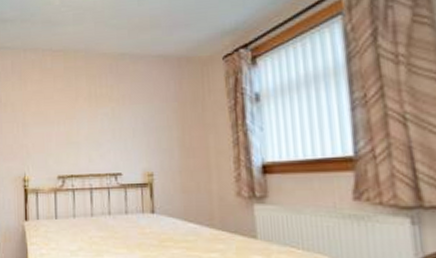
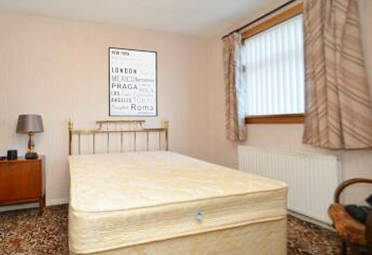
wall art: none [69,79,139,170] -> present [108,46,158,117]

